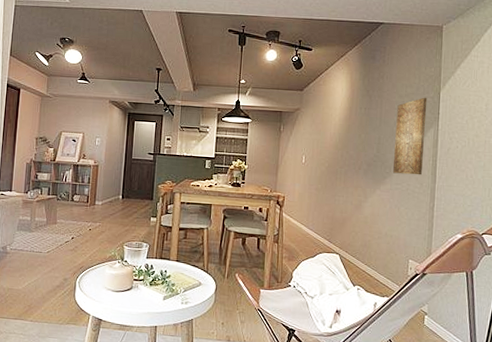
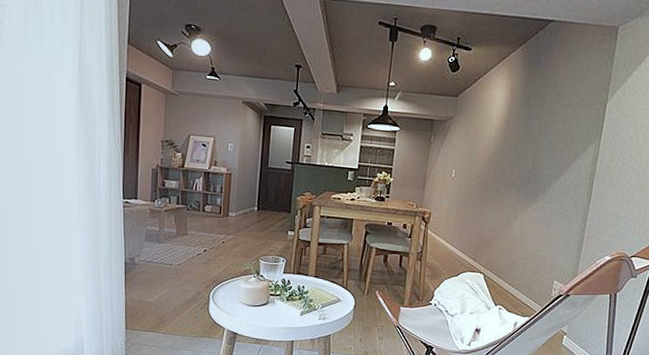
wall art: present [393,97,428,176] -> none [547,108,592,194]

